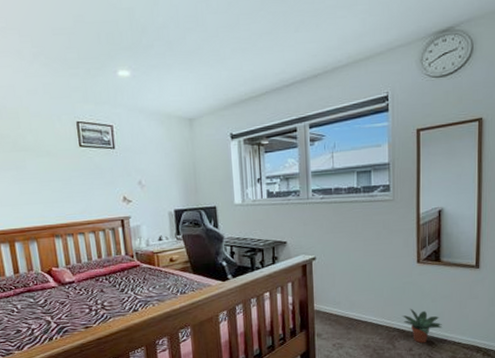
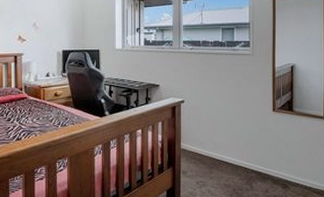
potted plant: present [402,308,443,344] -> none [259,152,296,186]

